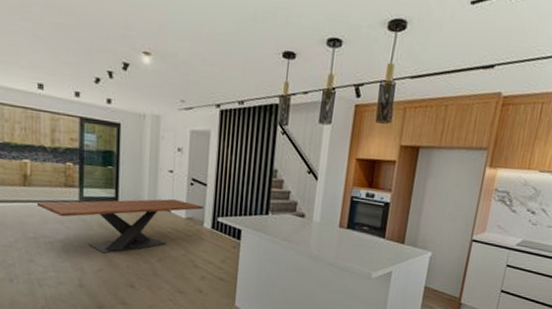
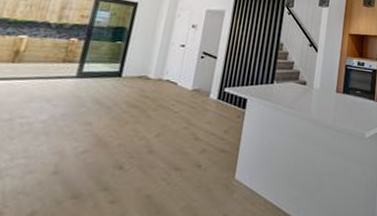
dining table: present [36,198,203,254] -> none [22,71,212,132]

